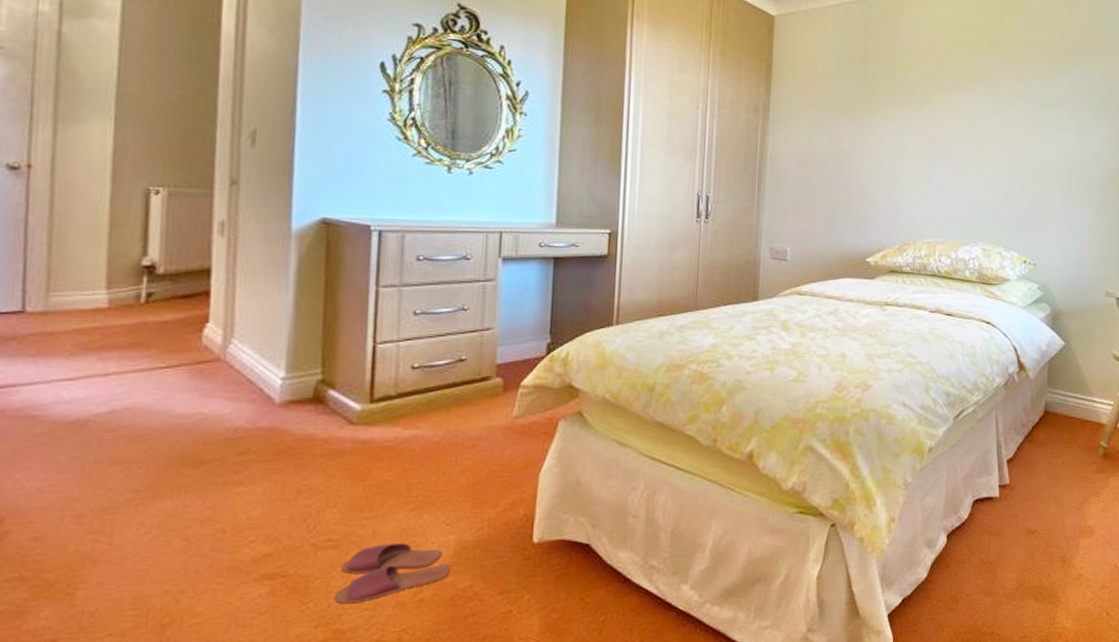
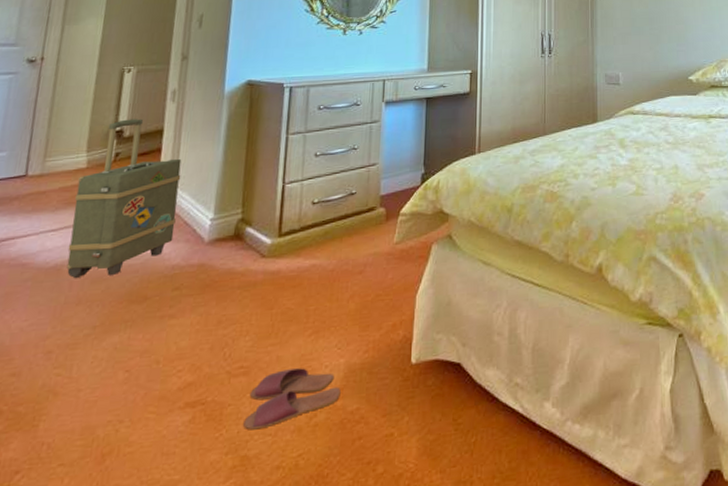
suitcase: none [92,252,239,437] -> present [66,119,182,279]

